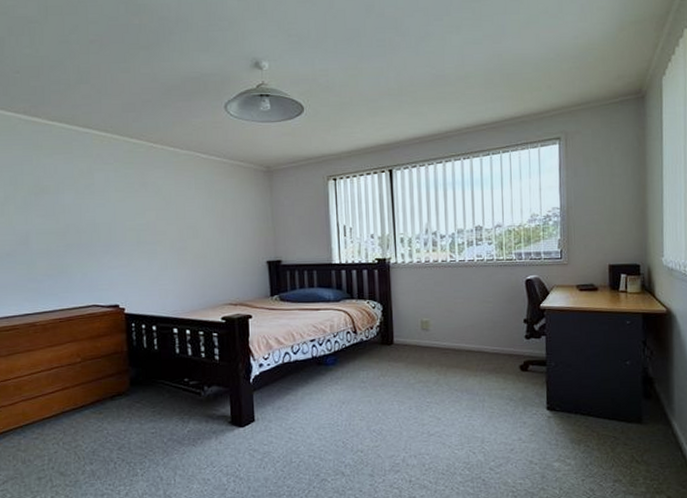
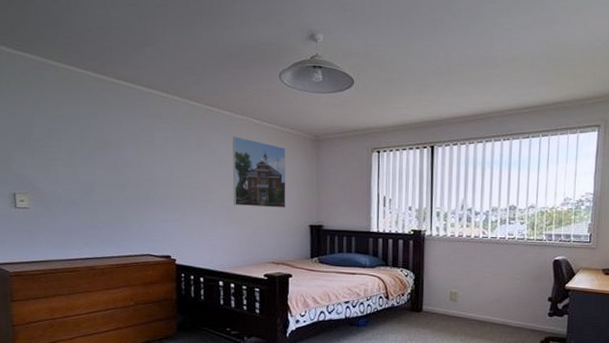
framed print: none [178,173,240,246] -> present [232,136,286,208]

